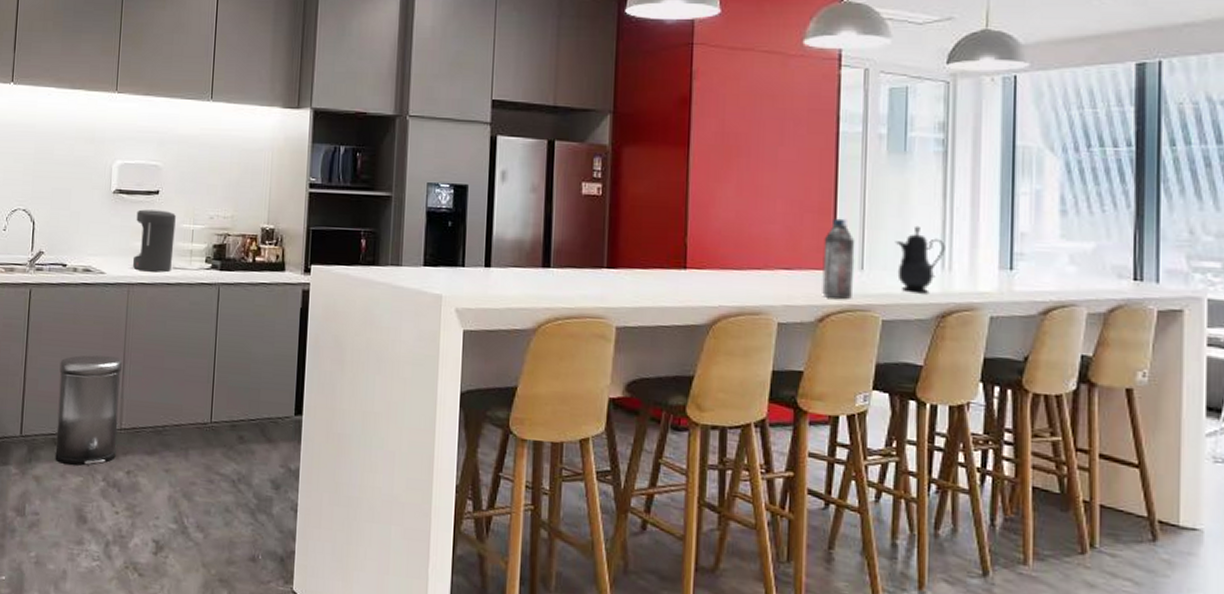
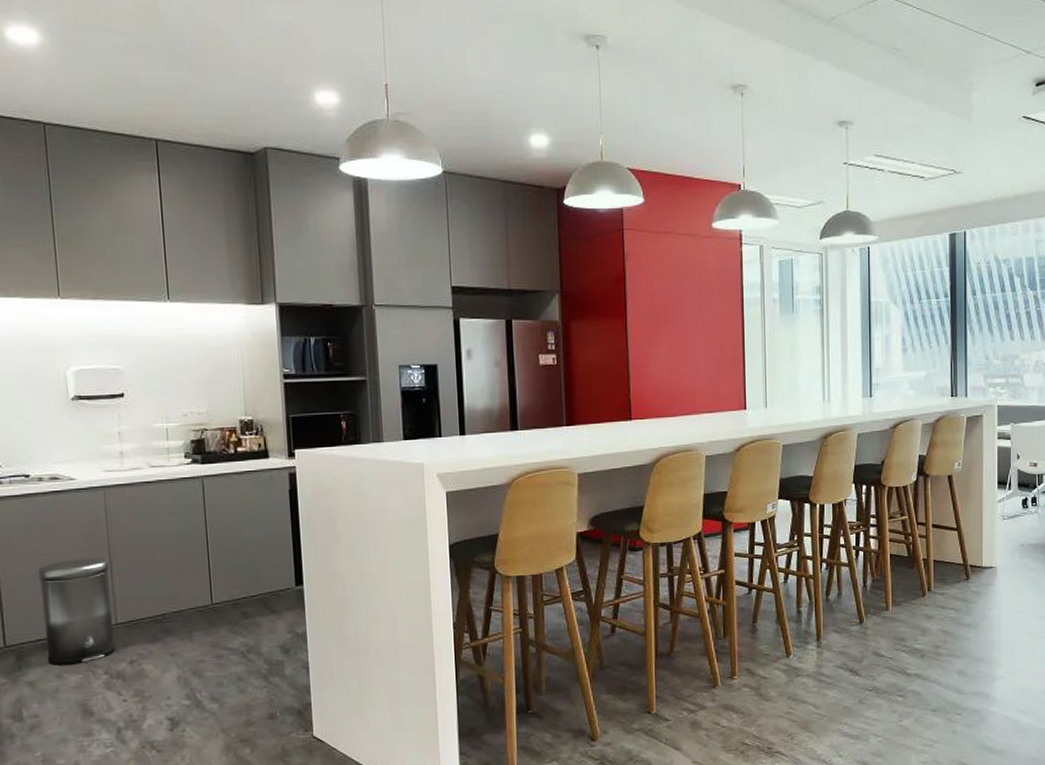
coffee maker: present [132,209,176,273] -> none [102,412,149,474]
water bottle: present [822,218,855,299] -> none [736,368,761,432]
coffeepot: present [895,225,946,294] -> none [789,369,825,422]

